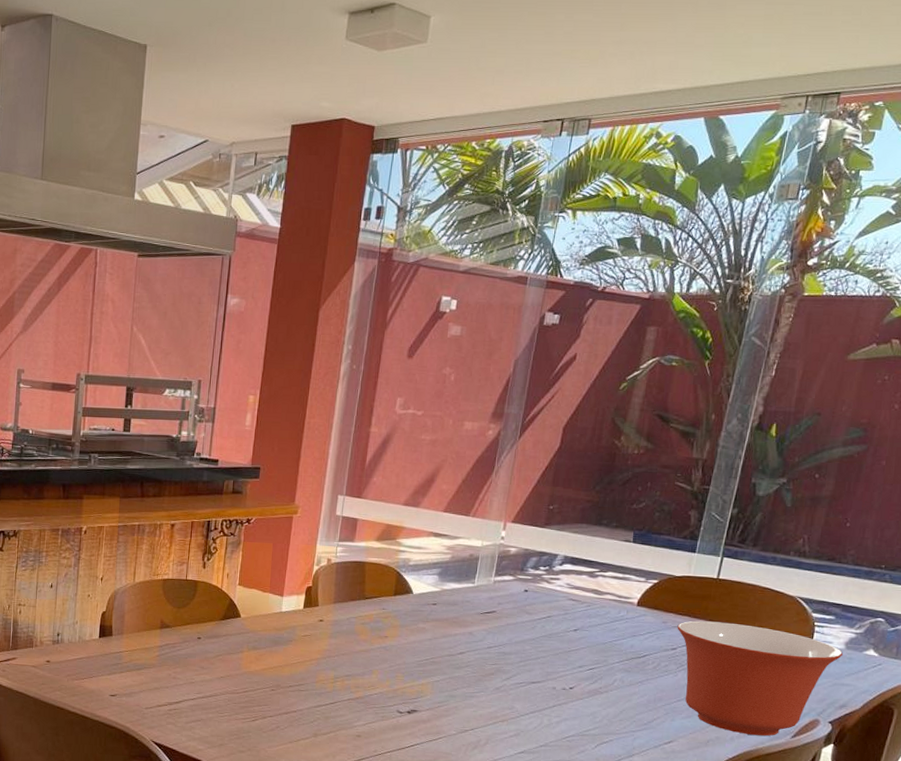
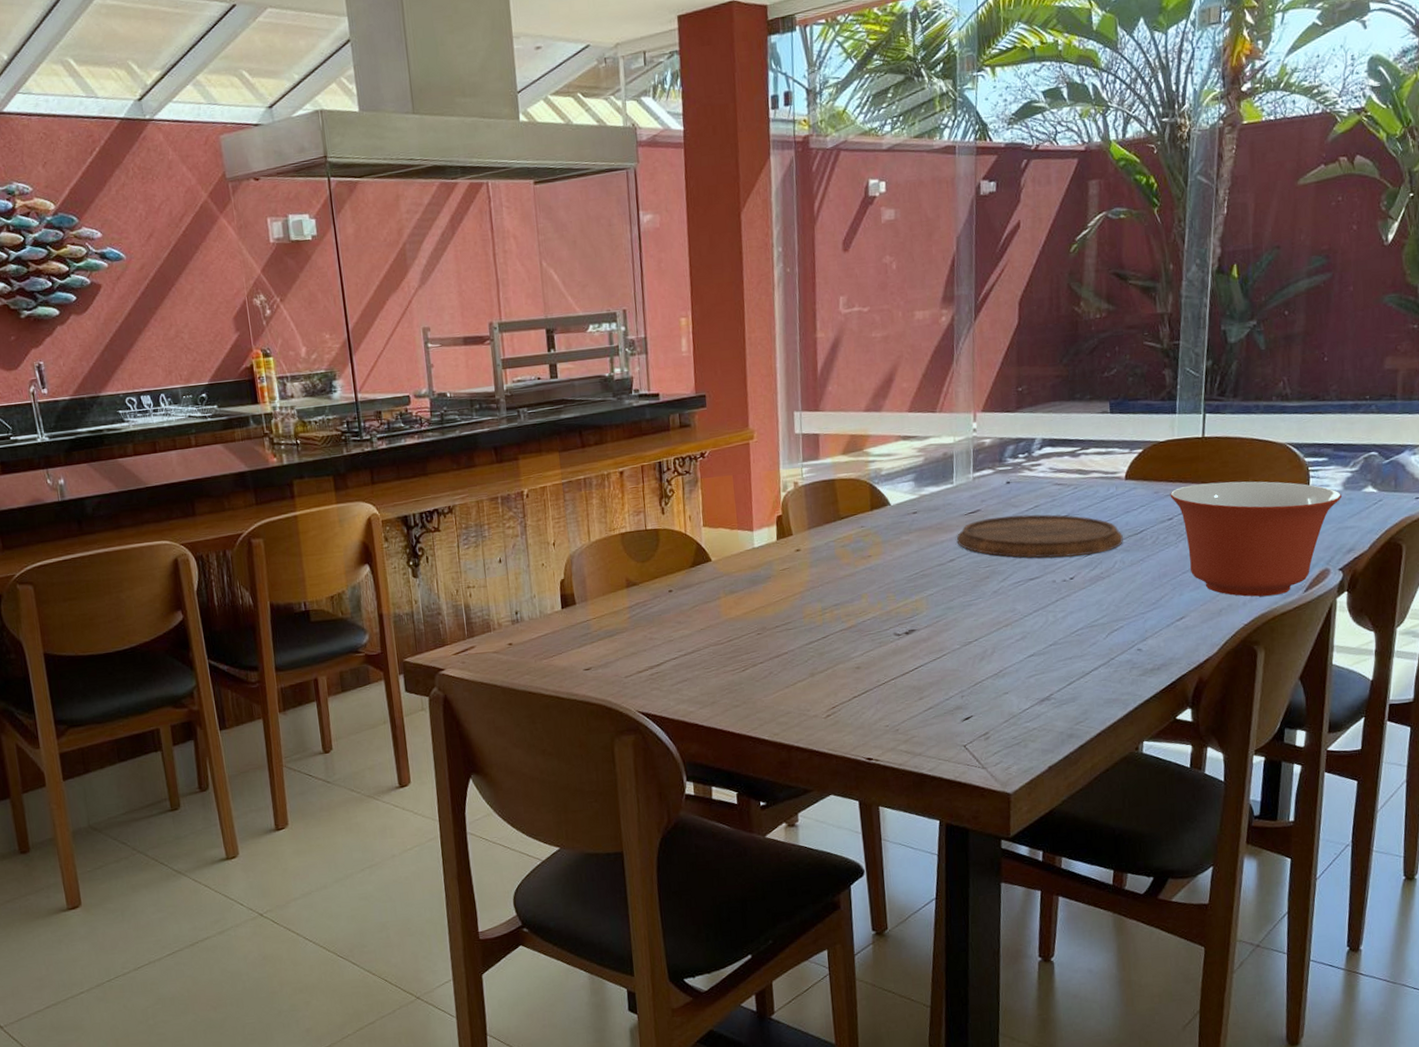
cutting board: none [469,620,626,669] -> present [956,514,1123,558]

